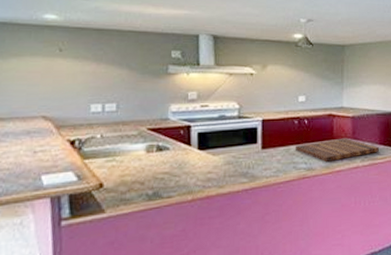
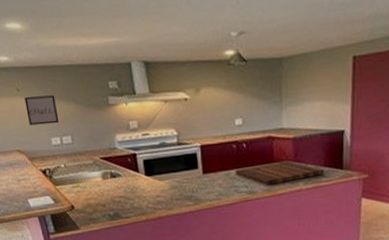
wall art: none [65,59,106,89] -> present [24,95,59,125]

